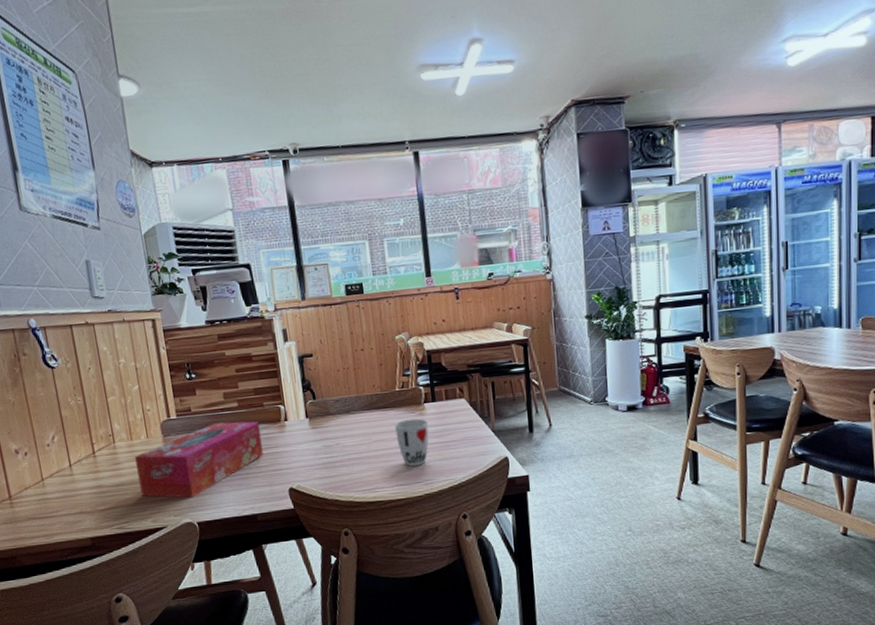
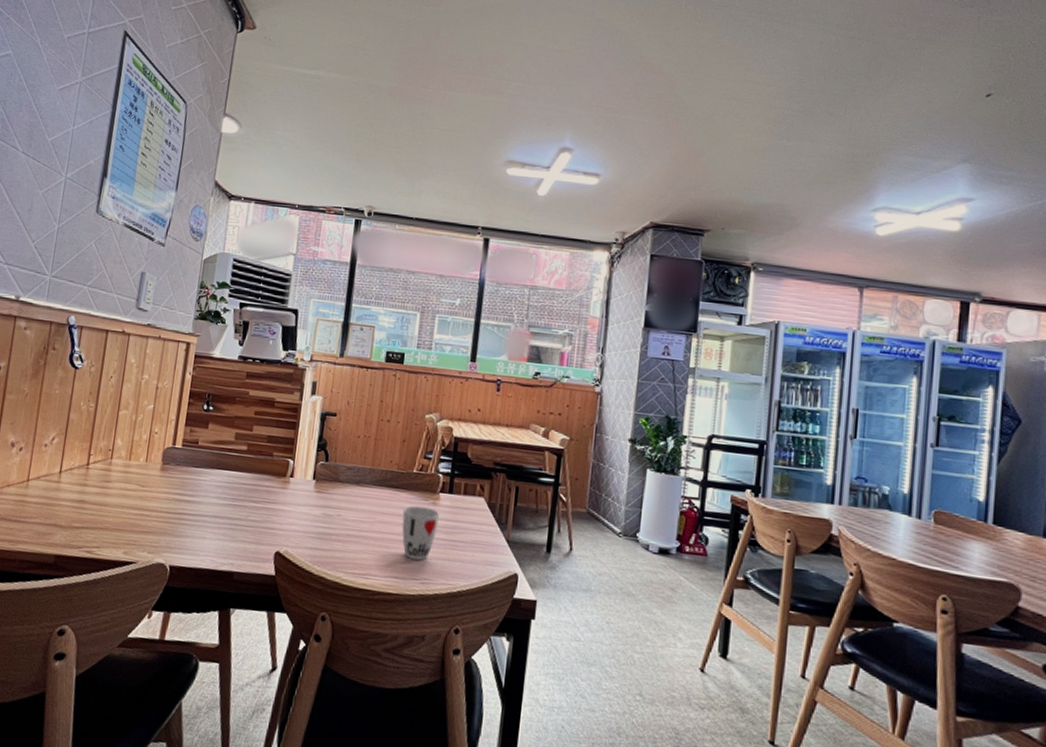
tissue box: present [135,421,263,498] -> none [121,462,263,537]

